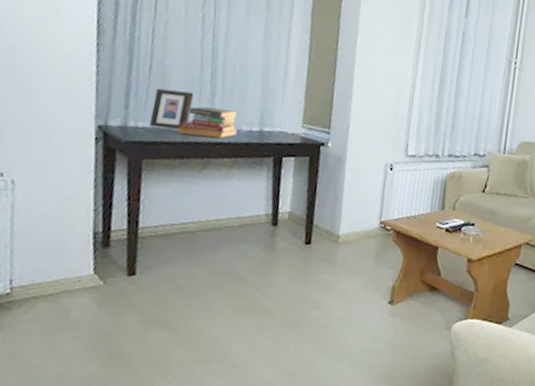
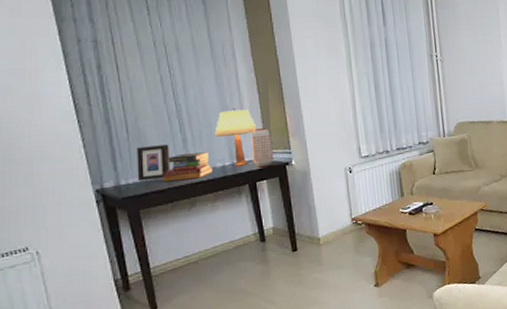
table lamp: none [248,69,299,136] -> present [215,108,258,167]
vase: none [284,98,312,143] -> present [251,128,274,168]

